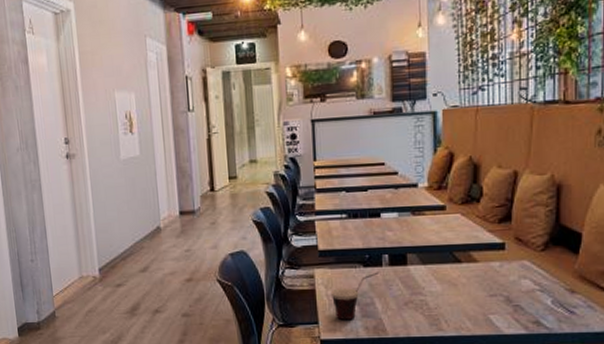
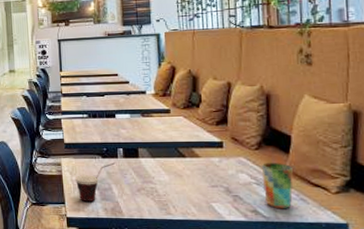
cup: none [548,265,581,319] -> present [262,163,293,209]

